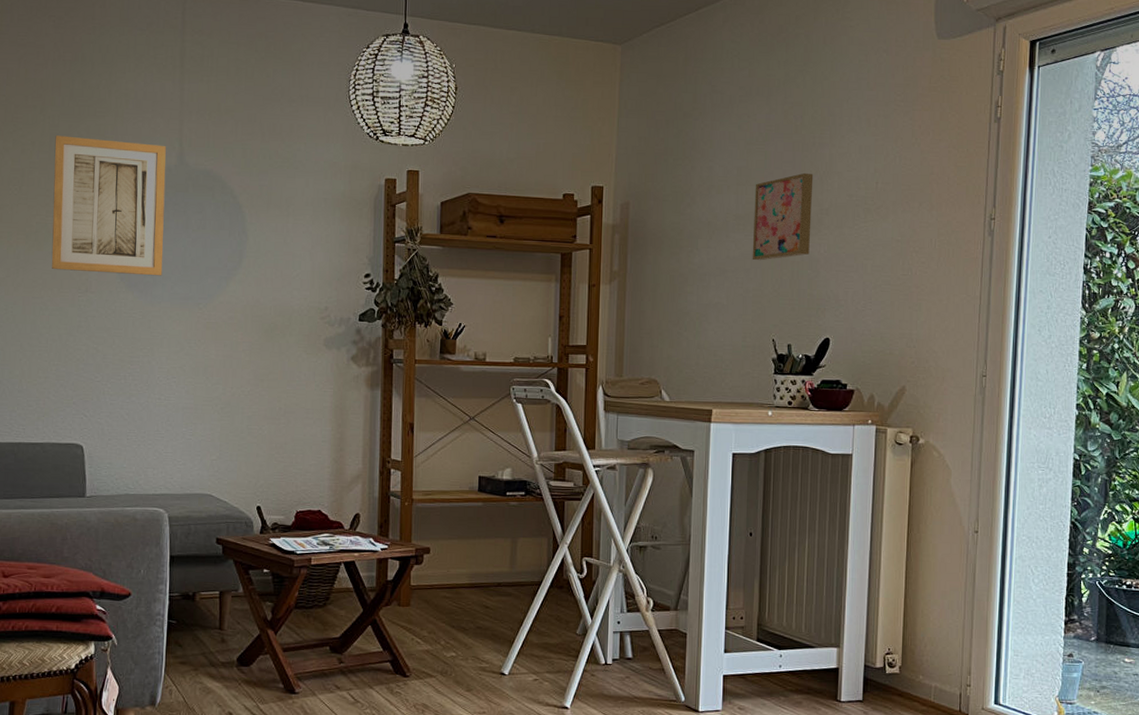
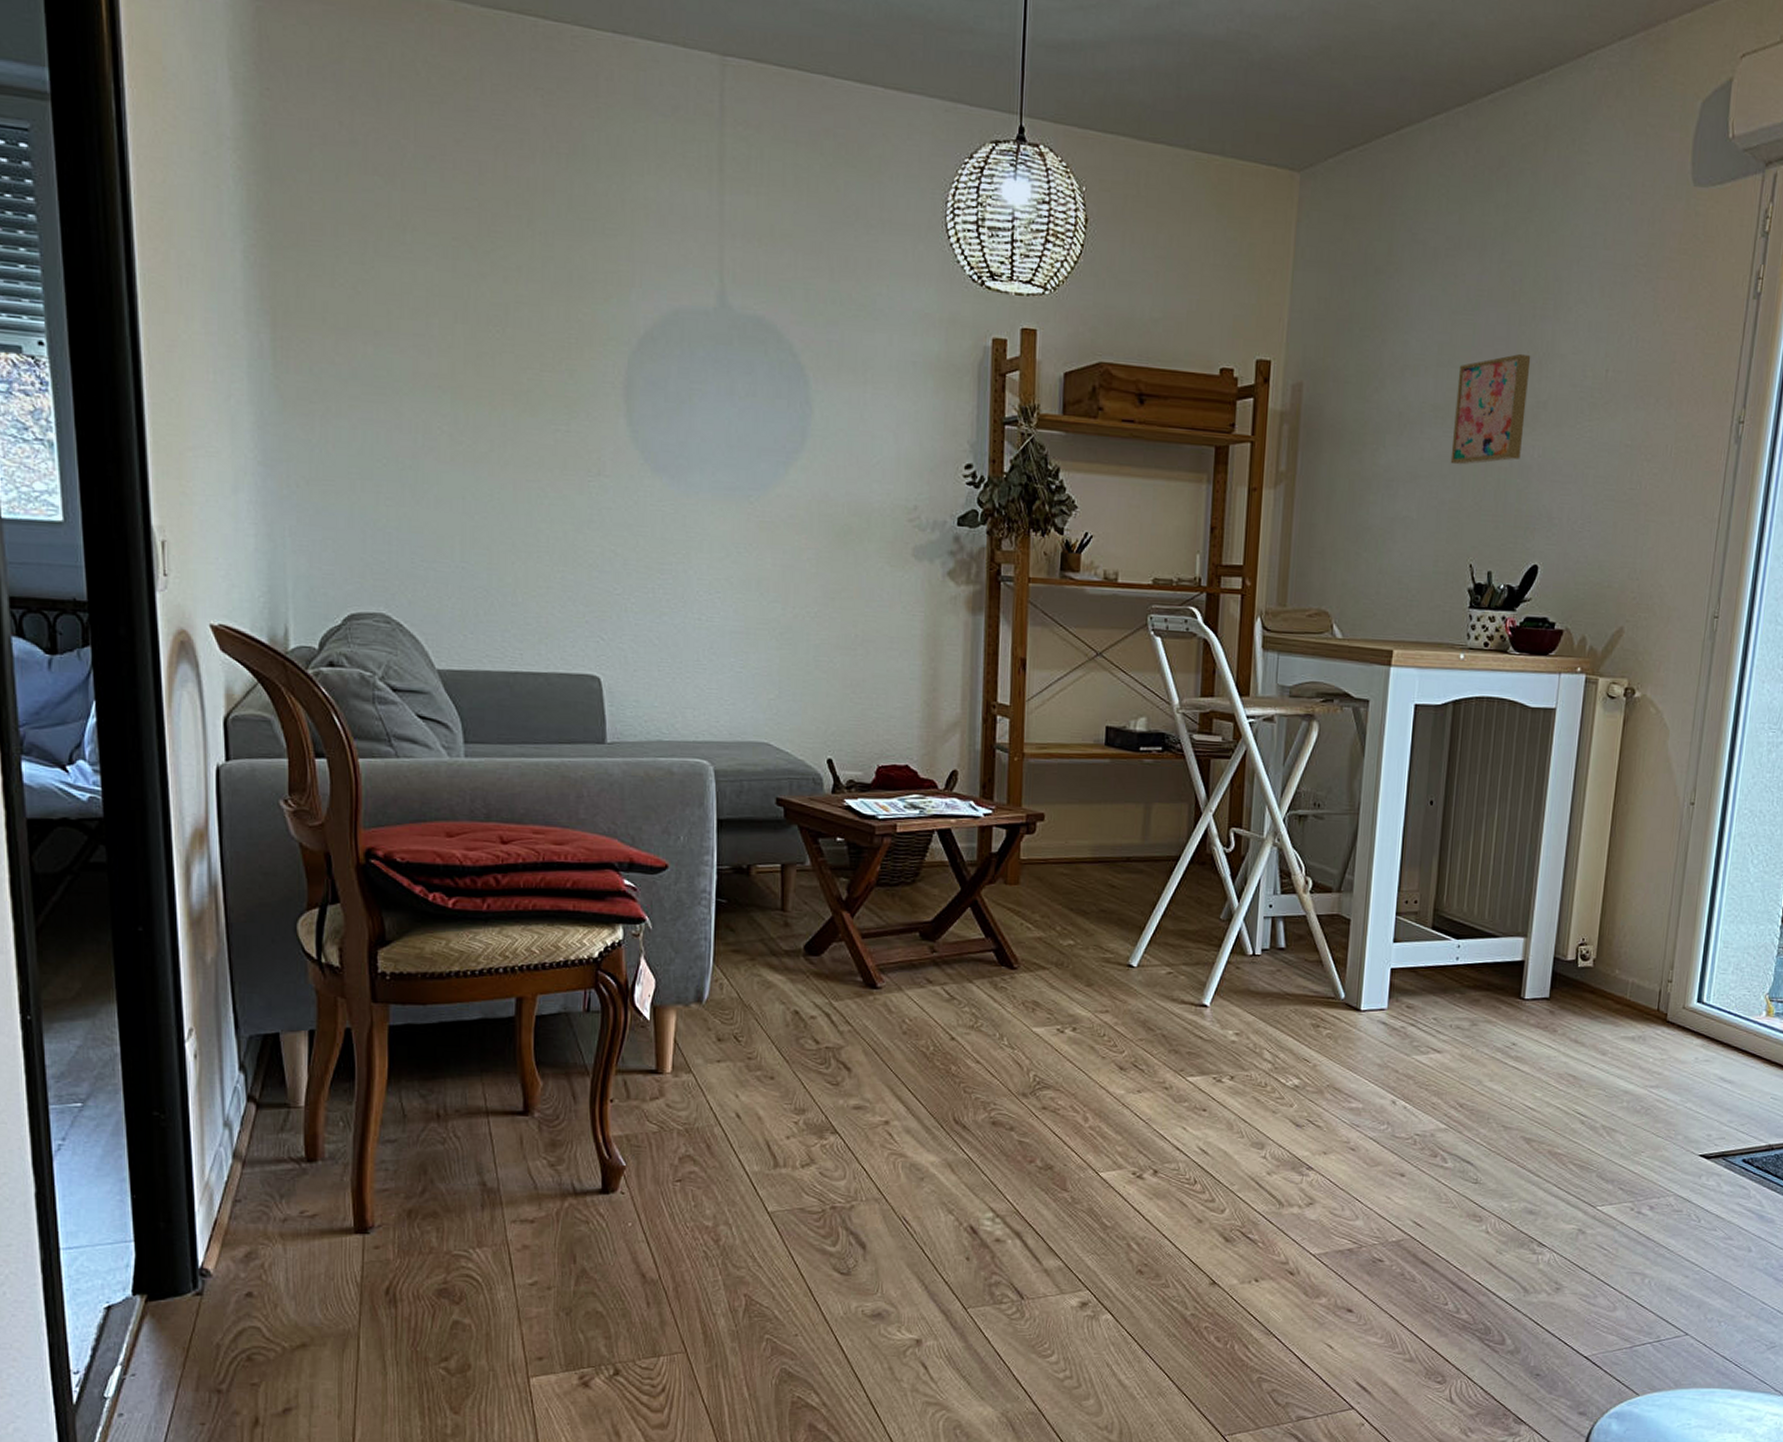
wall art: present [51,135,166,276] -> none [549,259,702,458]

